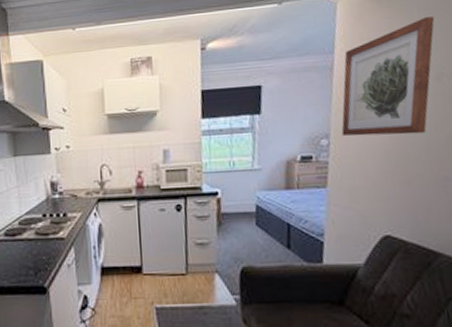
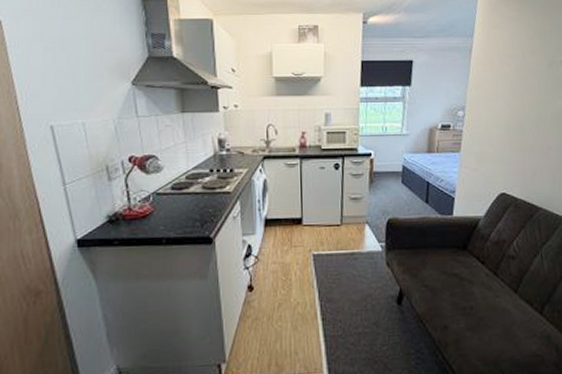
wall art: present [341,17,435,136] -> none [474,13,552,111]

